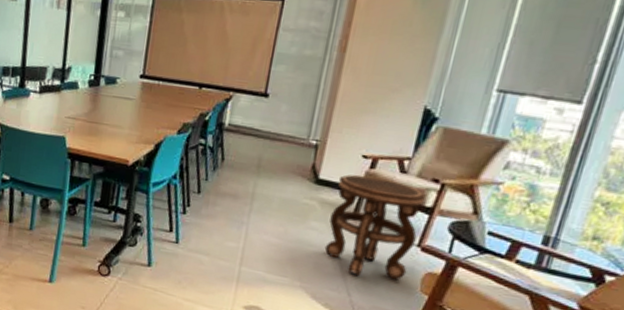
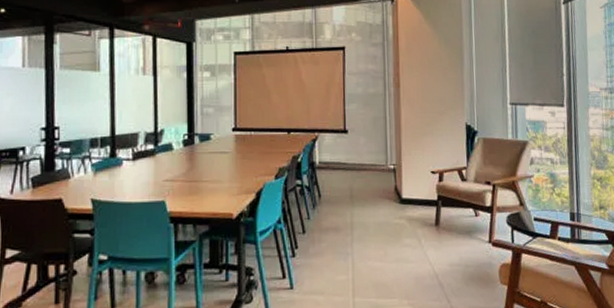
side table: present [324,174,426,280] -> none [417,188,487,281]

